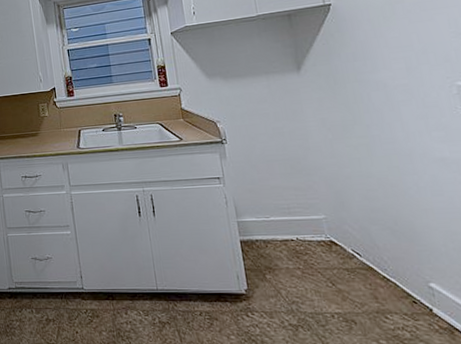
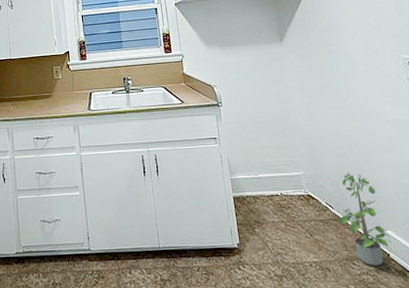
potted plant: none [367,216,431,321] -> present [338,171,388,266]

